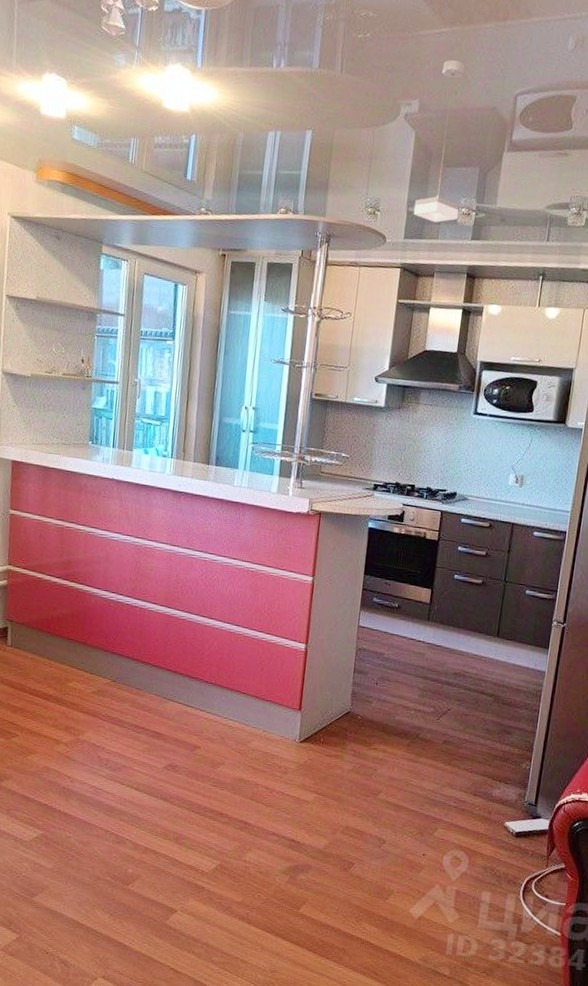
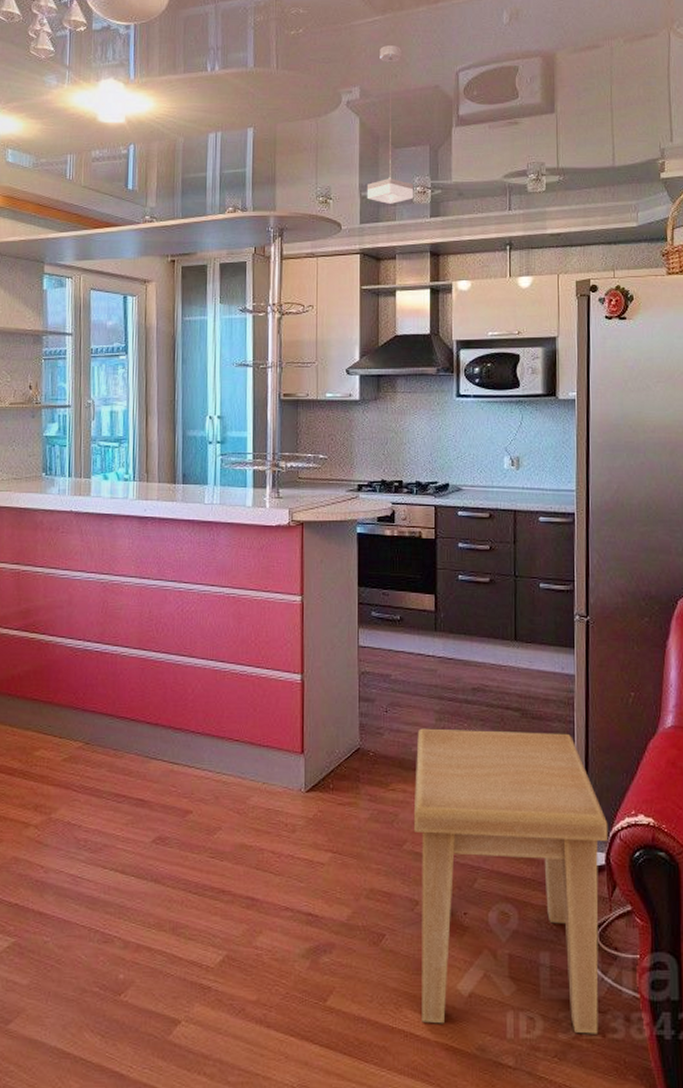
side table: none [377,701,556,960] -> present [413,728,609,1034]

